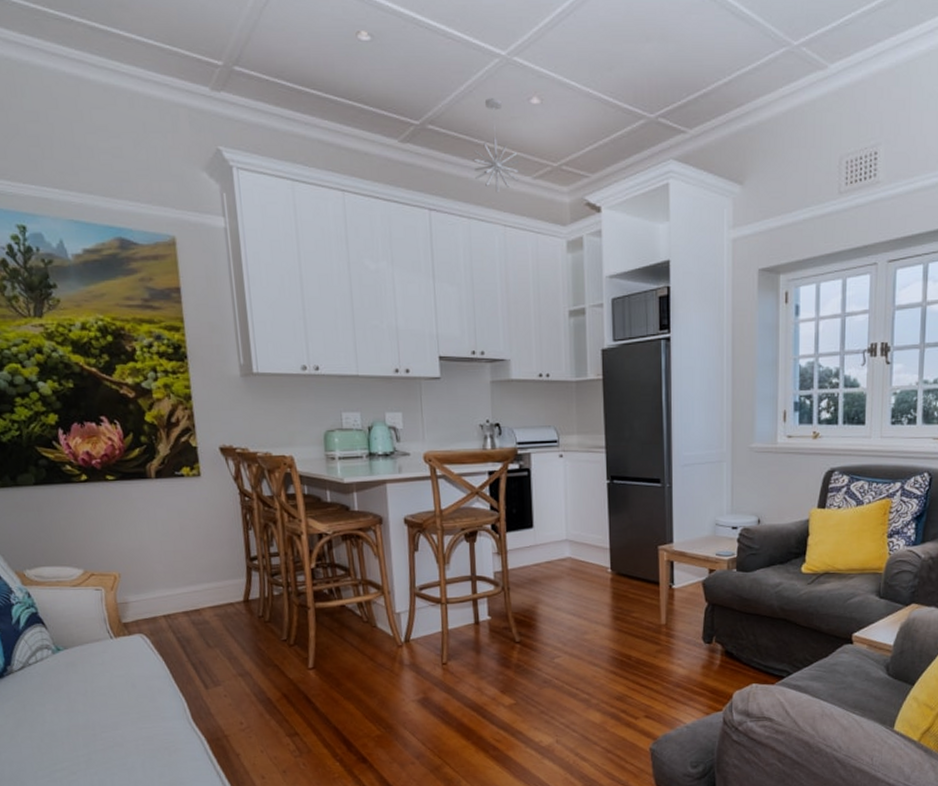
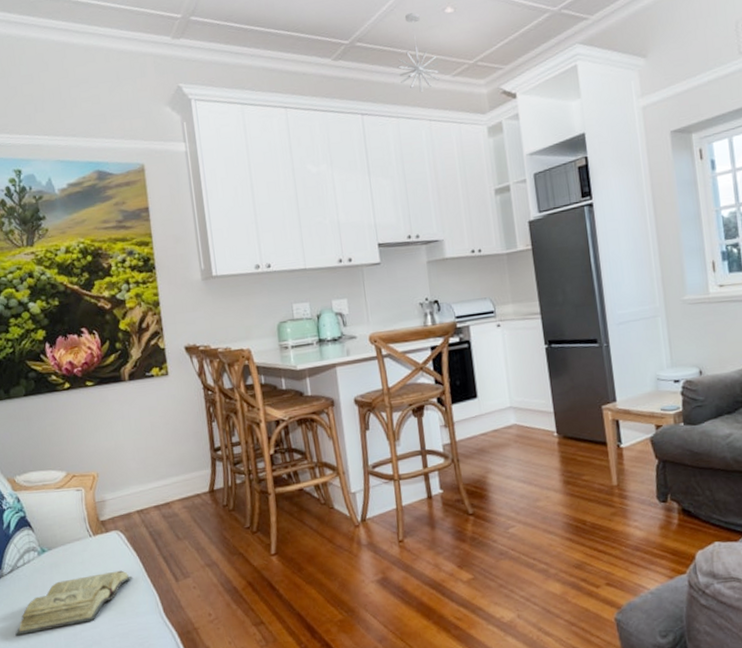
diary: none [27,674,158,733] -> present [15,570,132,636]

